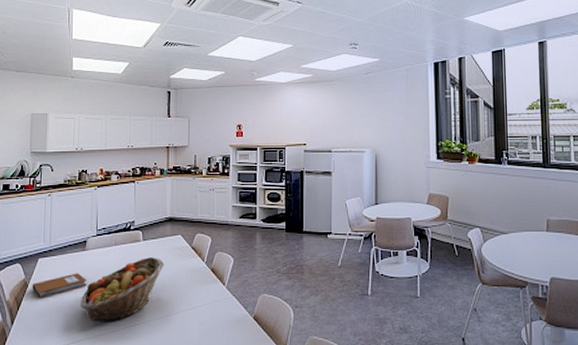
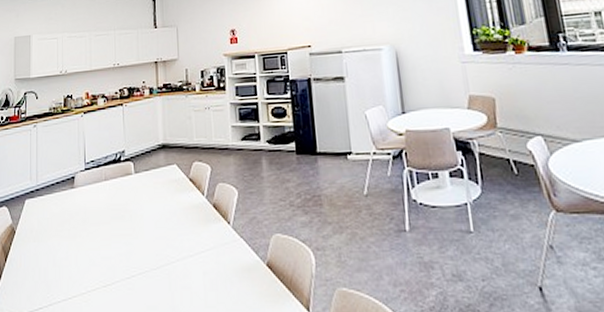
notebook: present [32,273,86,299] -> none [19,215,76,247]
fruit basket: present [81,257,164,321] -> none [71,193,160,273]

